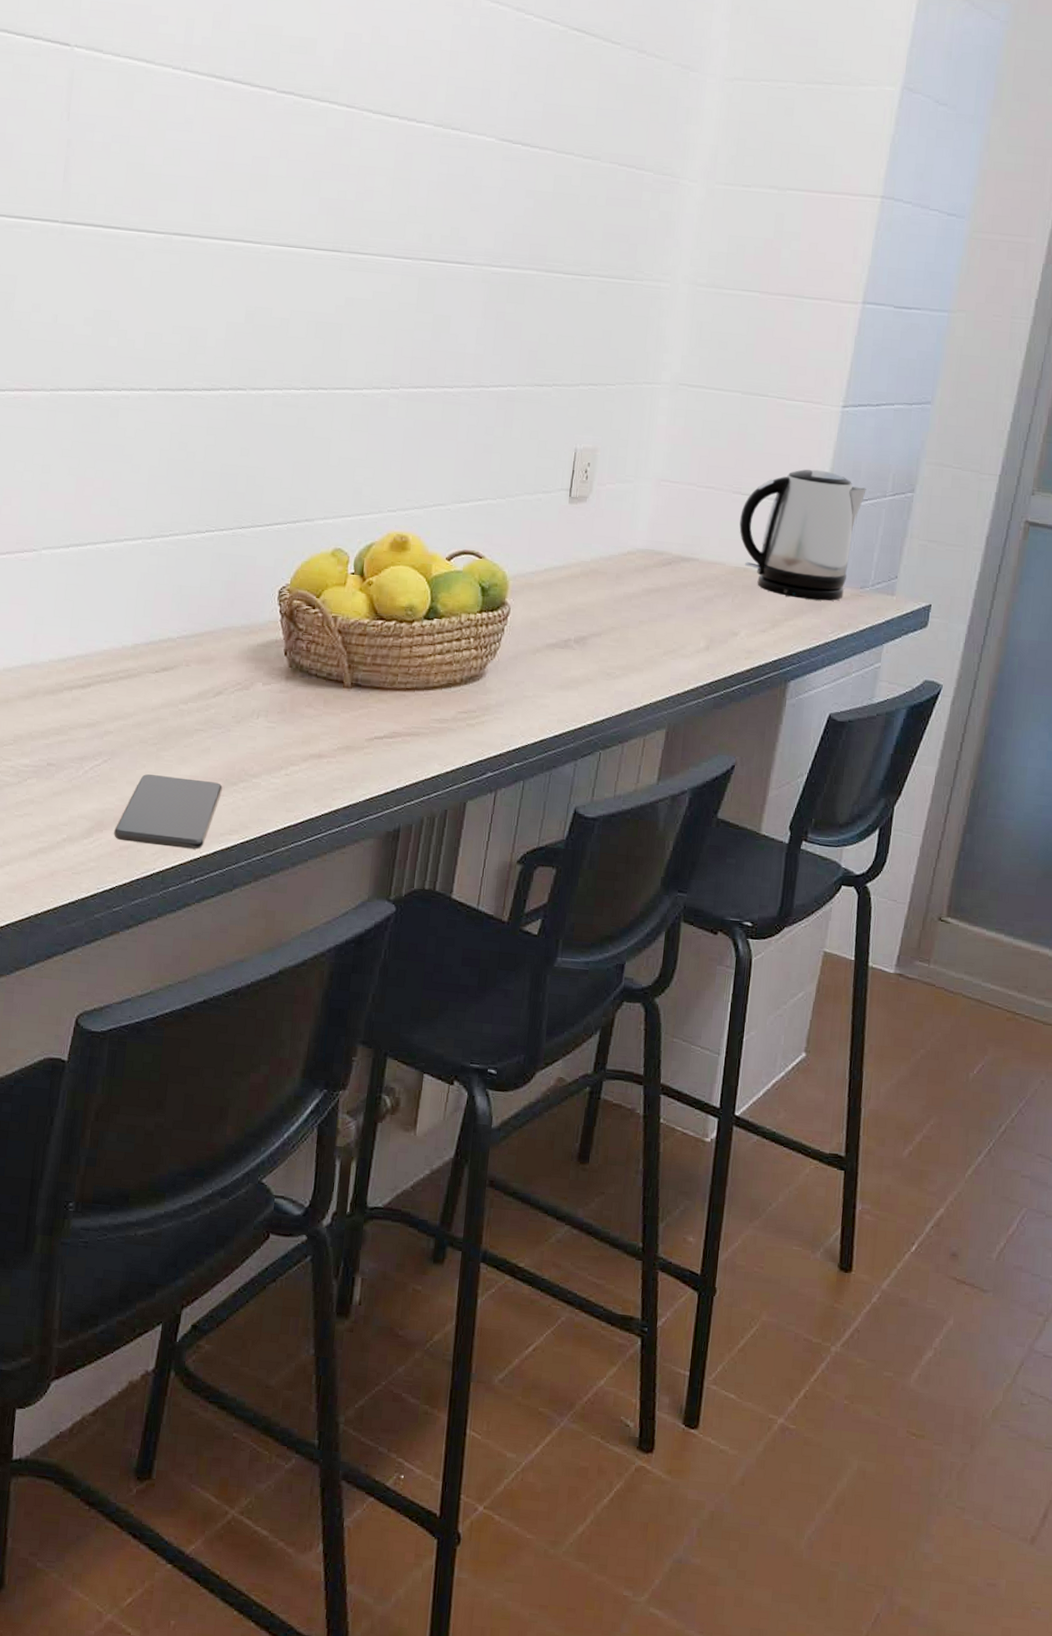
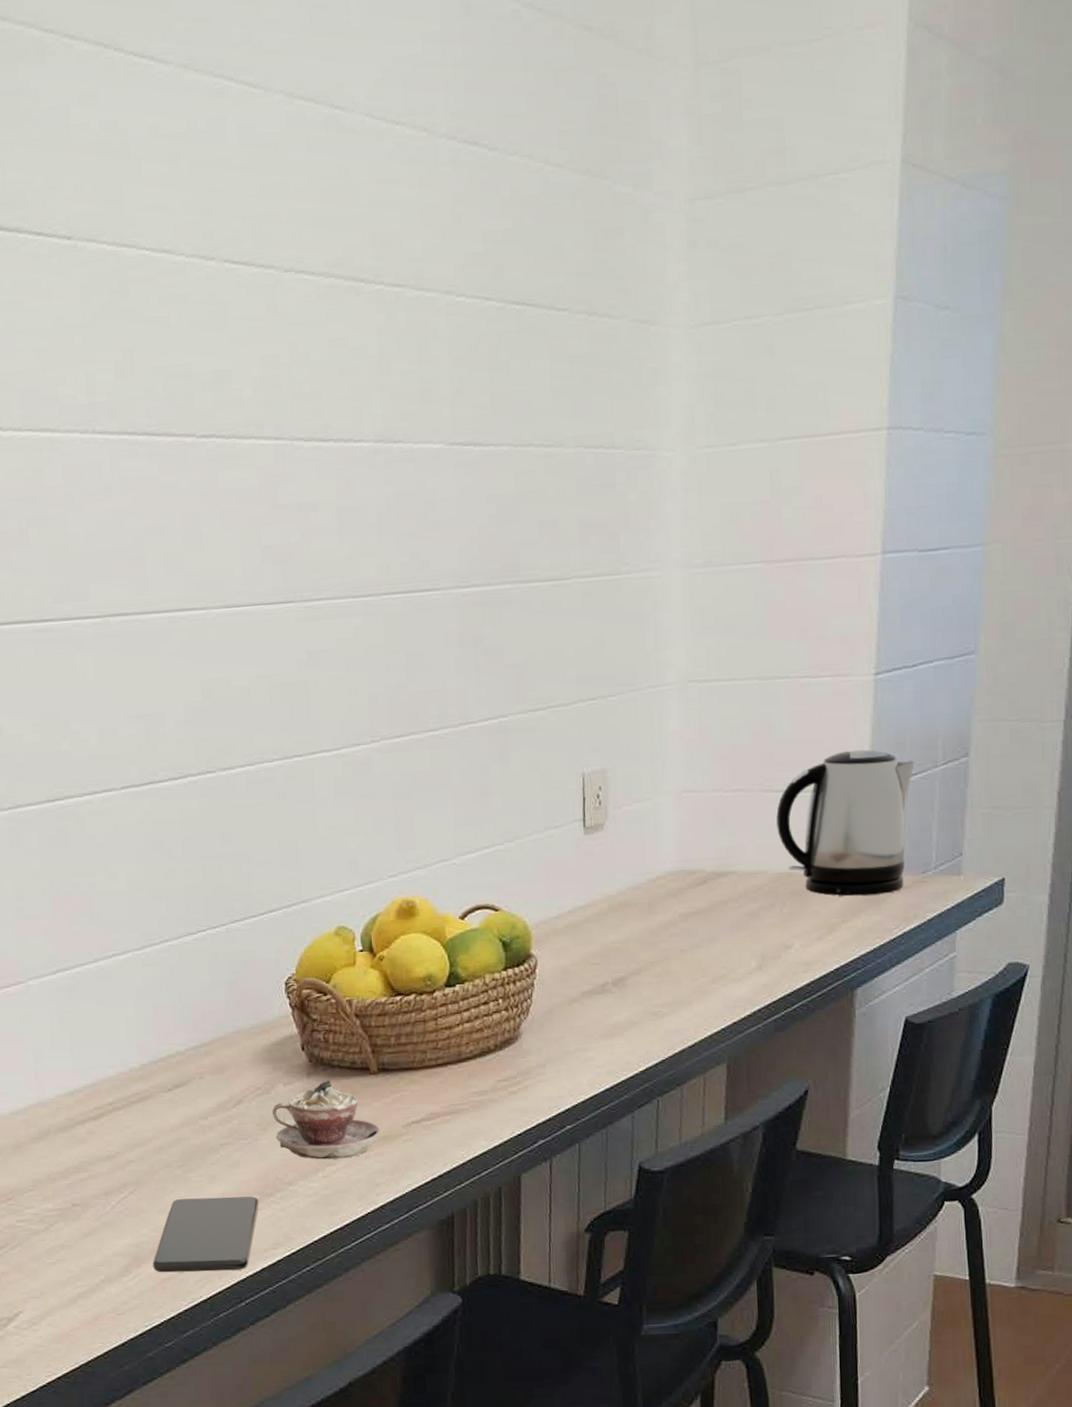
teacup: none [247,686,345,761] -> present [272,1079,380,1160]

